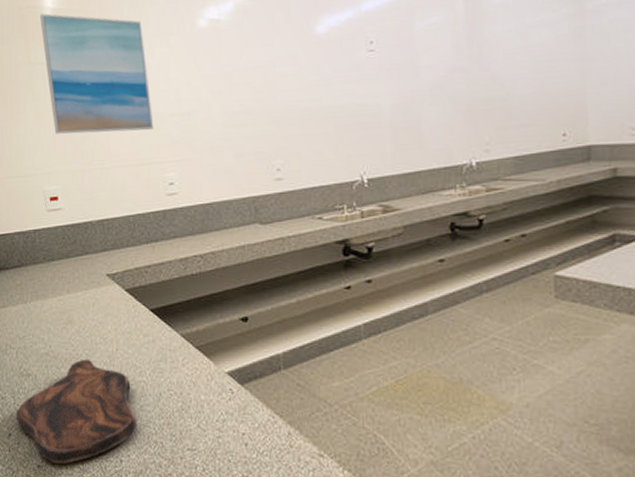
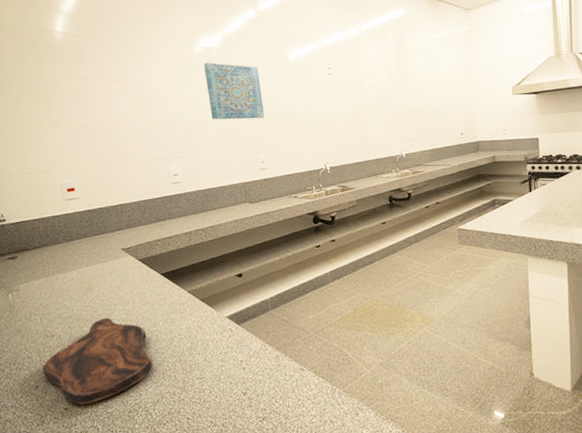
wall art: present [40,13,154,134] -> none [51,36,159,137]
wall art: none [209,39,284,114] -> present [203,62,265,120]

